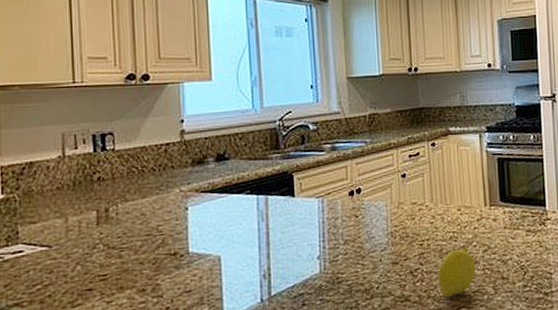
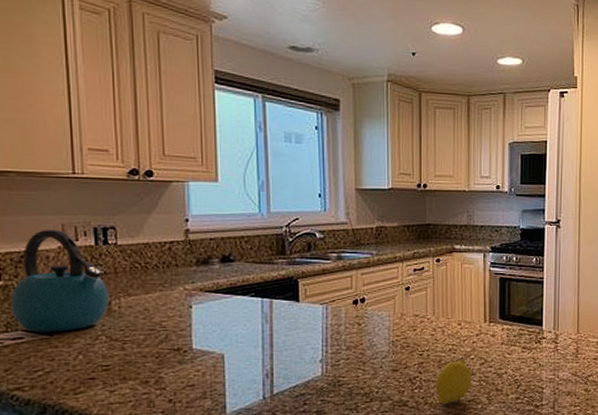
kettle: none [11,139,106,245] -> present [10,230,109,333]

